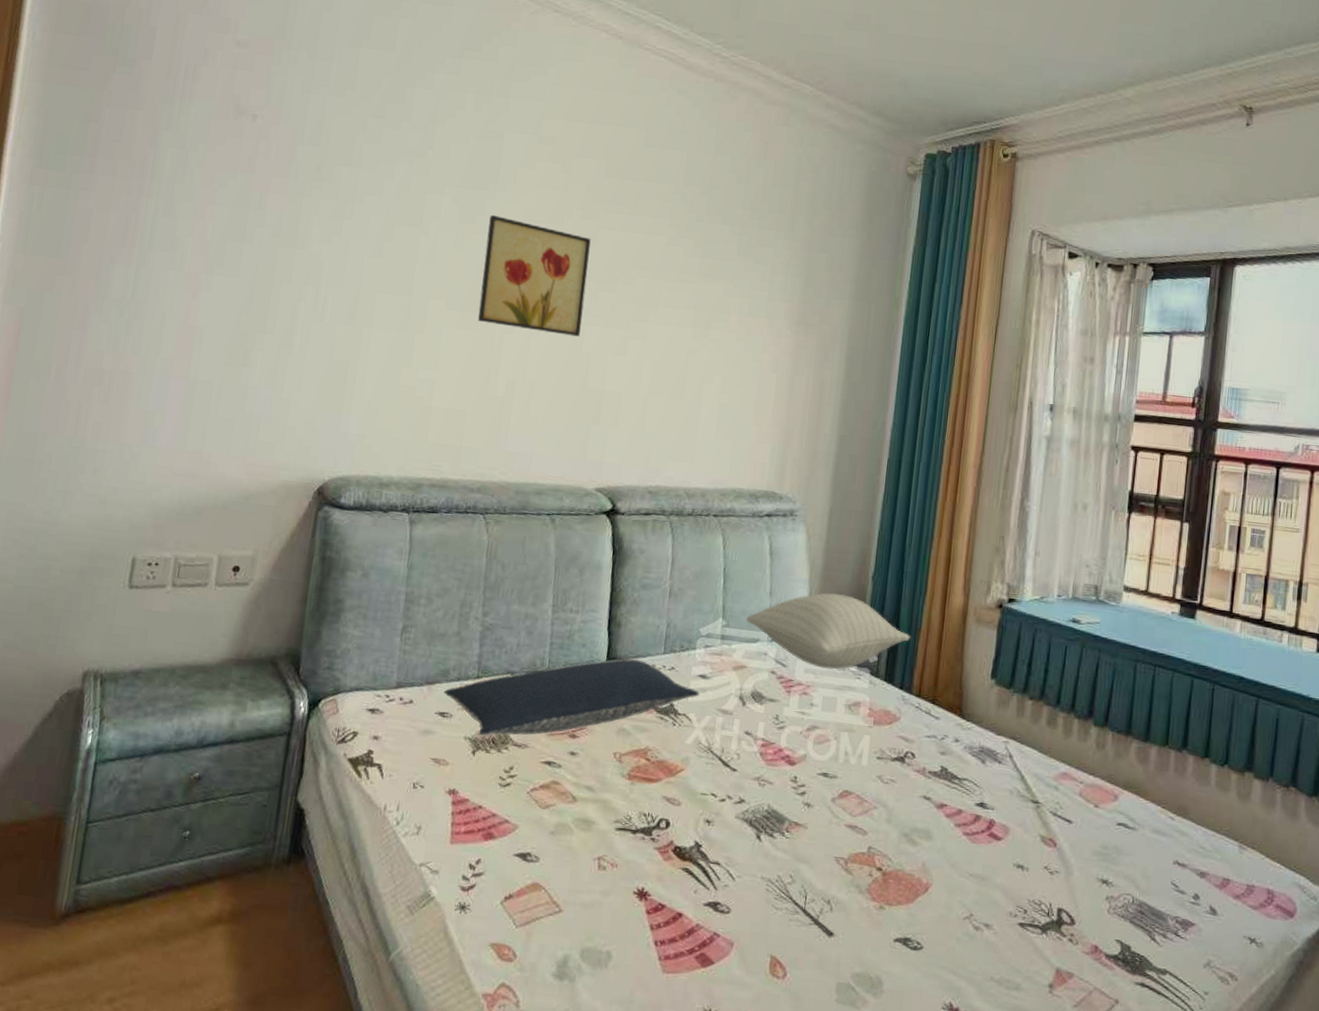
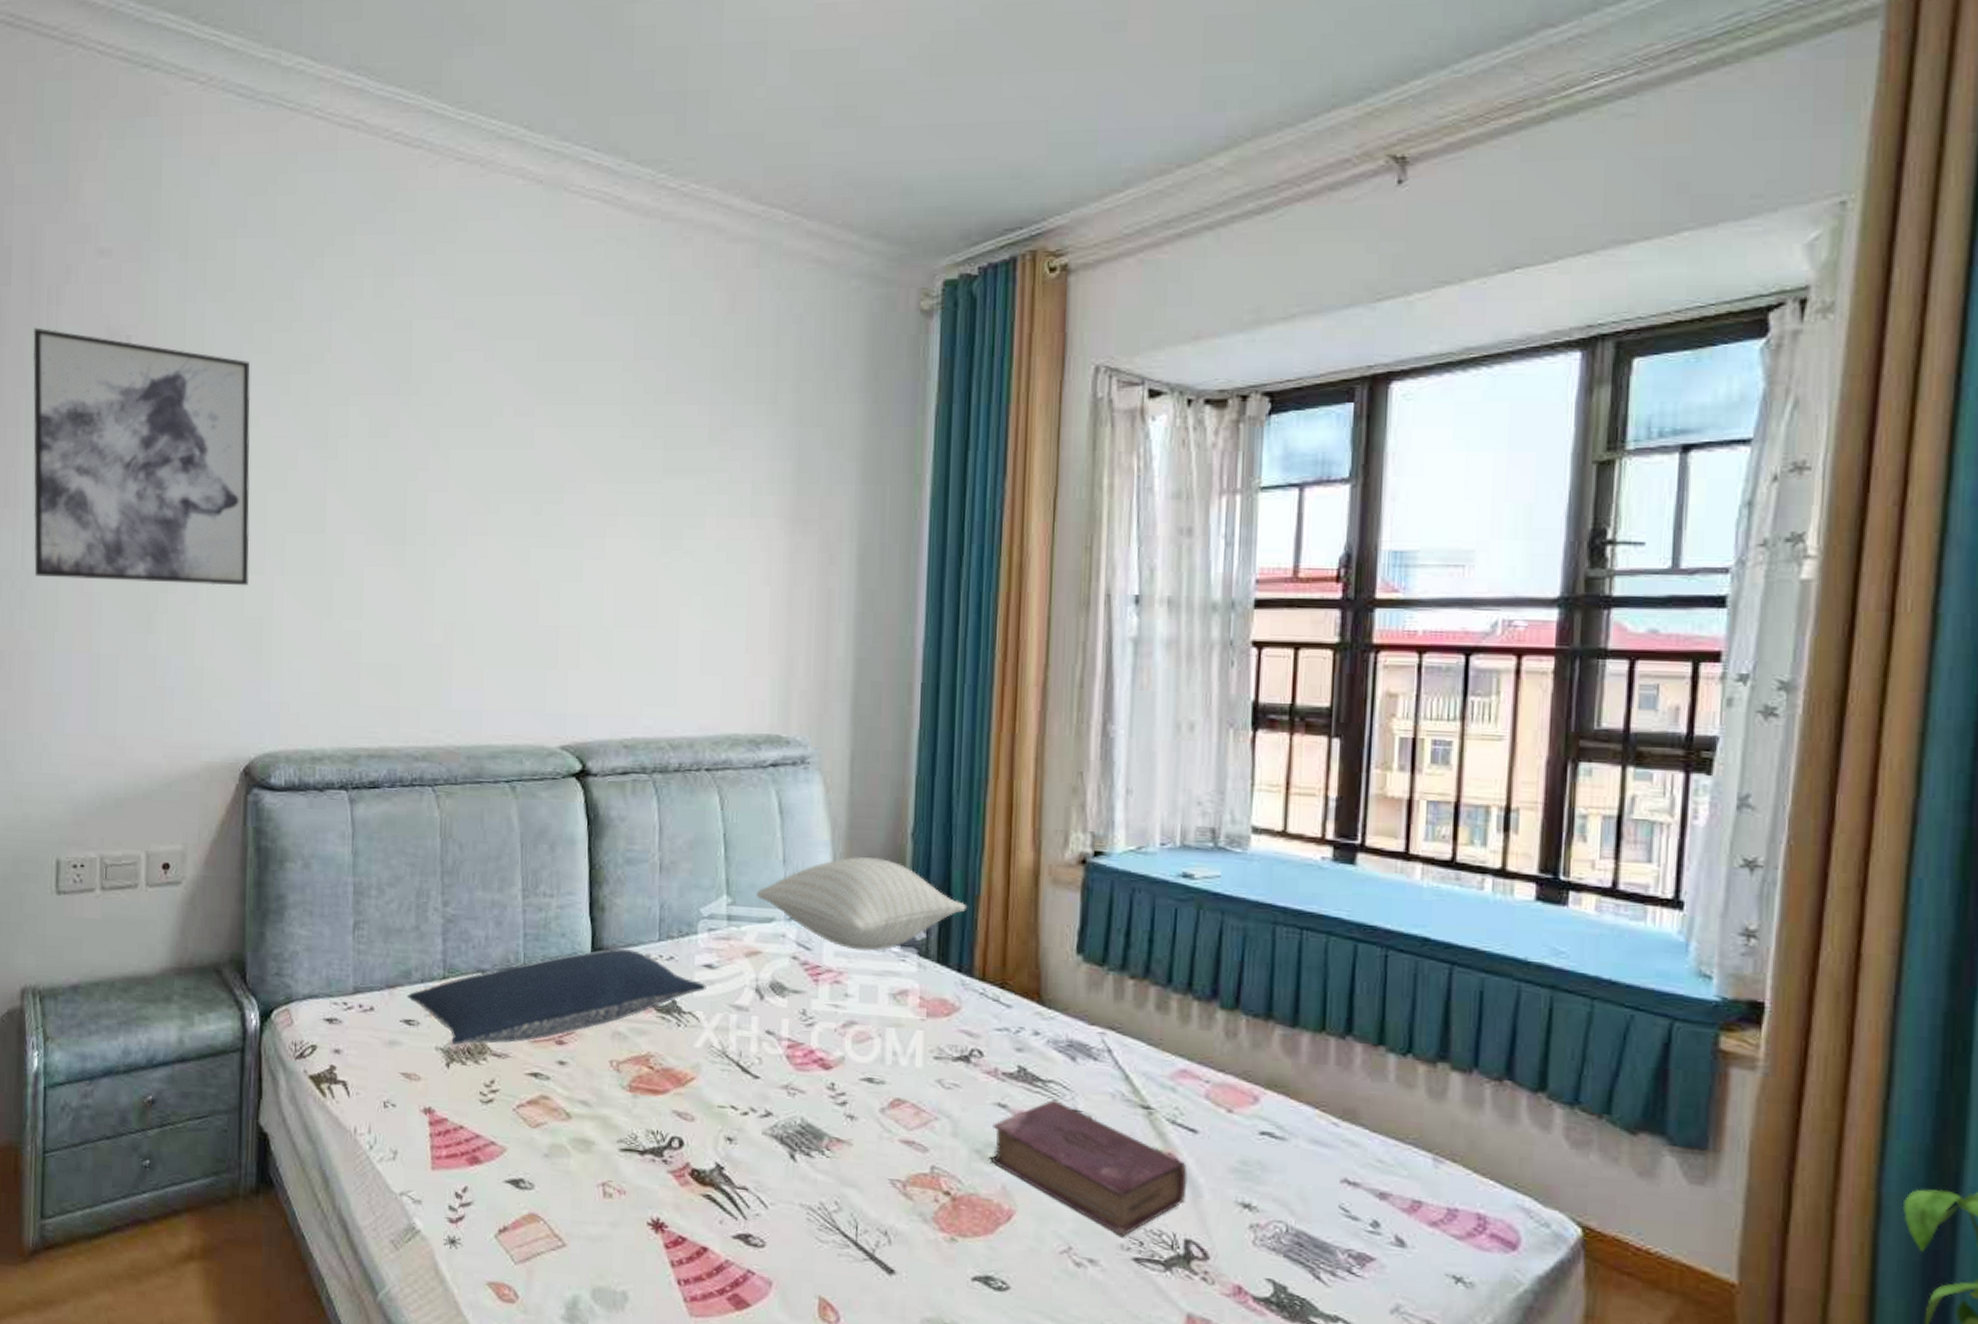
wall art: none [143,98,361,334] -> present [33,327,251,586]
wall art: present [478,214,591,337] -> none [403,424,527,563]
book: none [915,794,1063,906] -> present [991,1099,1188,1236]

